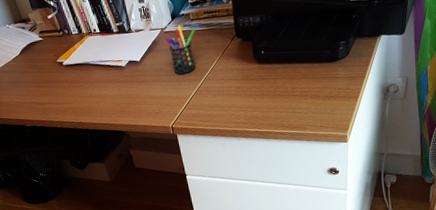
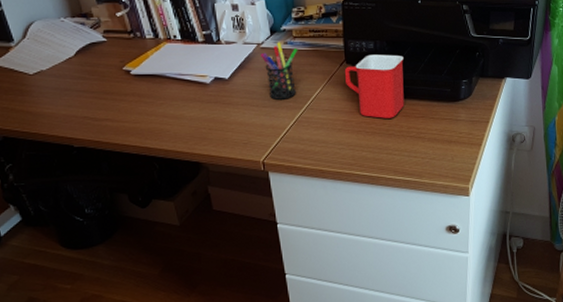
mug: none [235,25,289,83] -> present [344,54,404,119]

